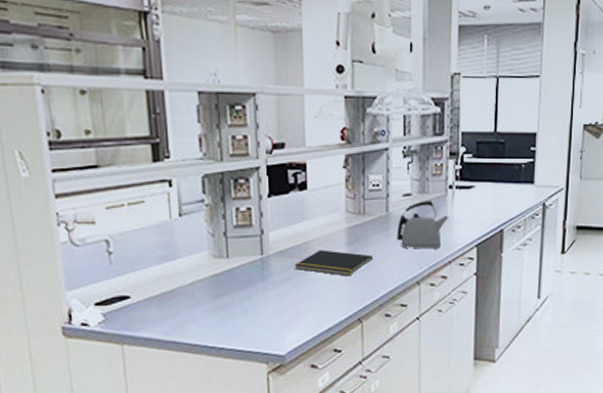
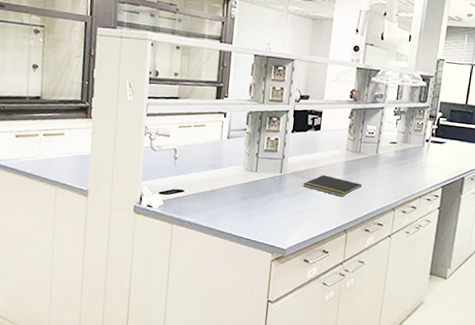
kettle: present [397,201,449,249] -> none [381,148,424,186]

